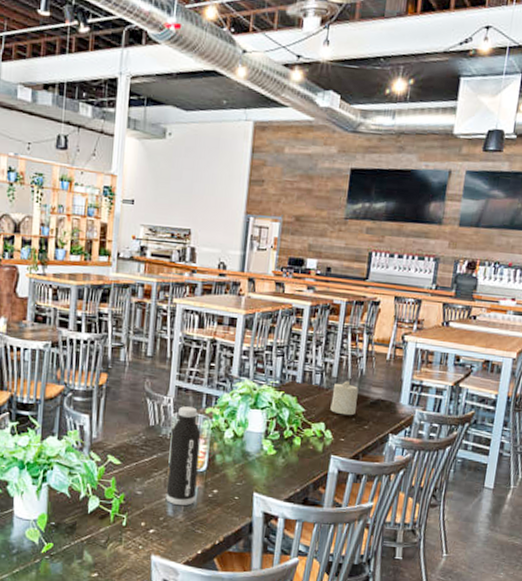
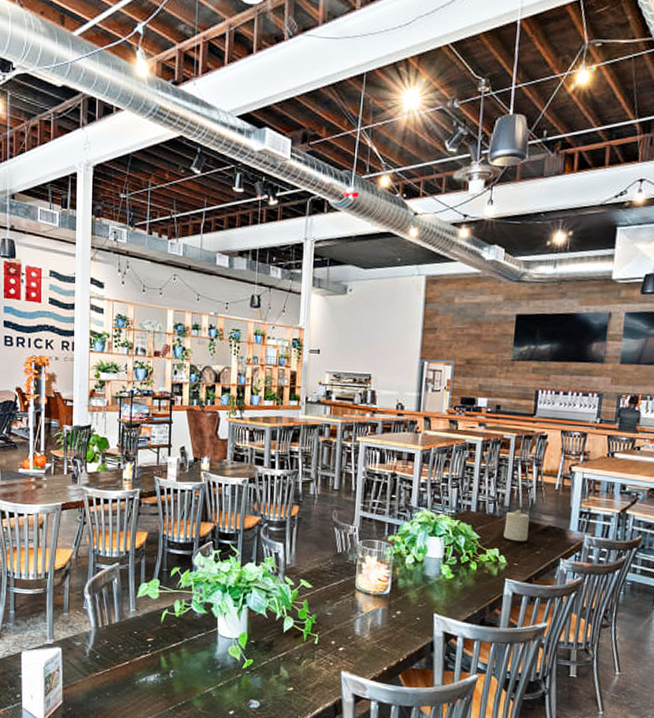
water bottle: present [165,406,201,506] -> none [353,535,385,626]

